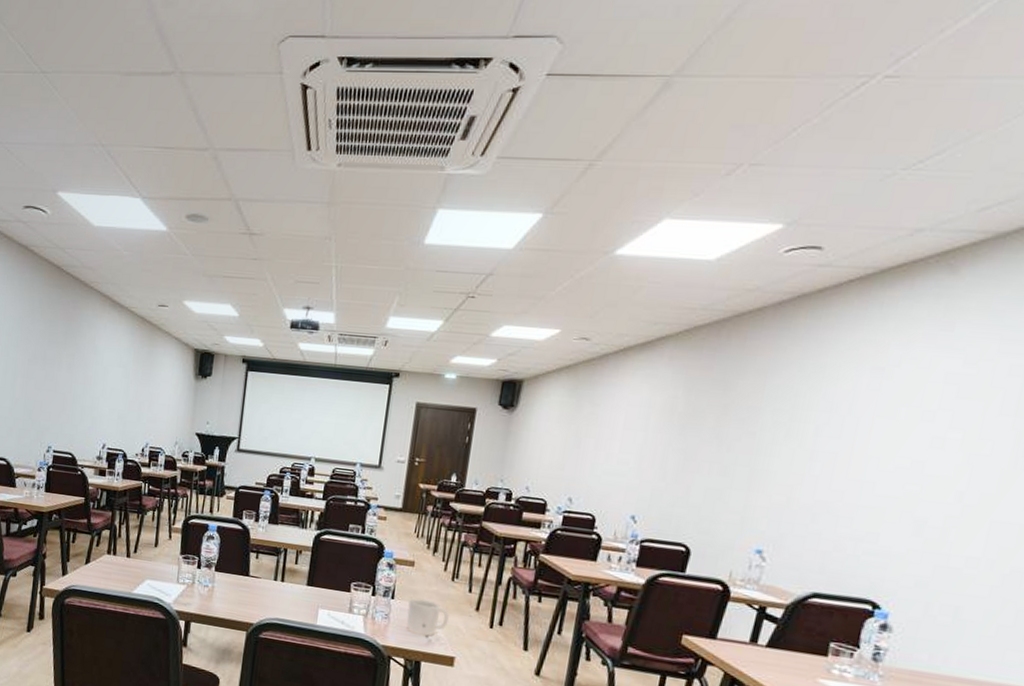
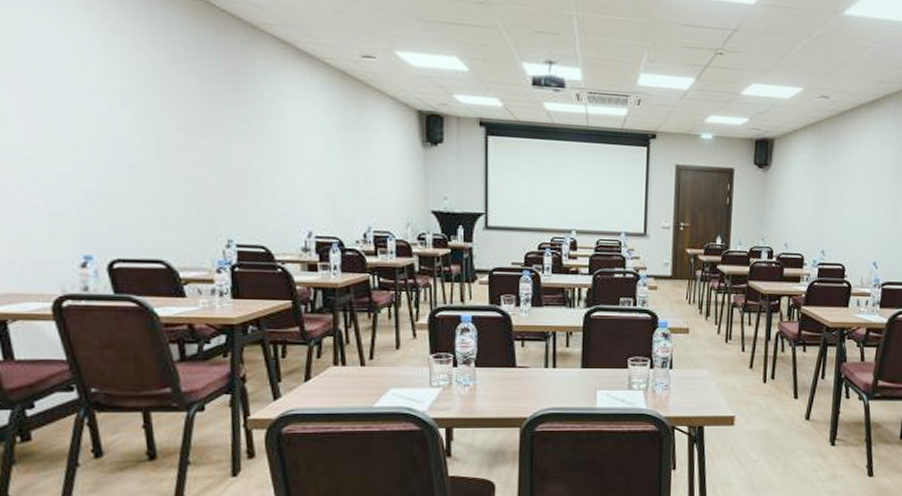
mug: present [406,598,449,636] -> none [686,365,726,400]

